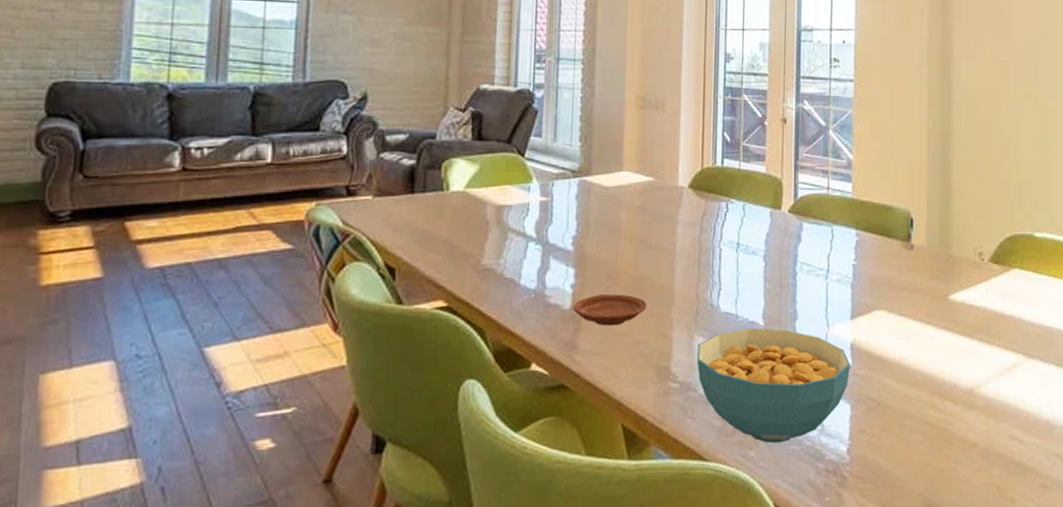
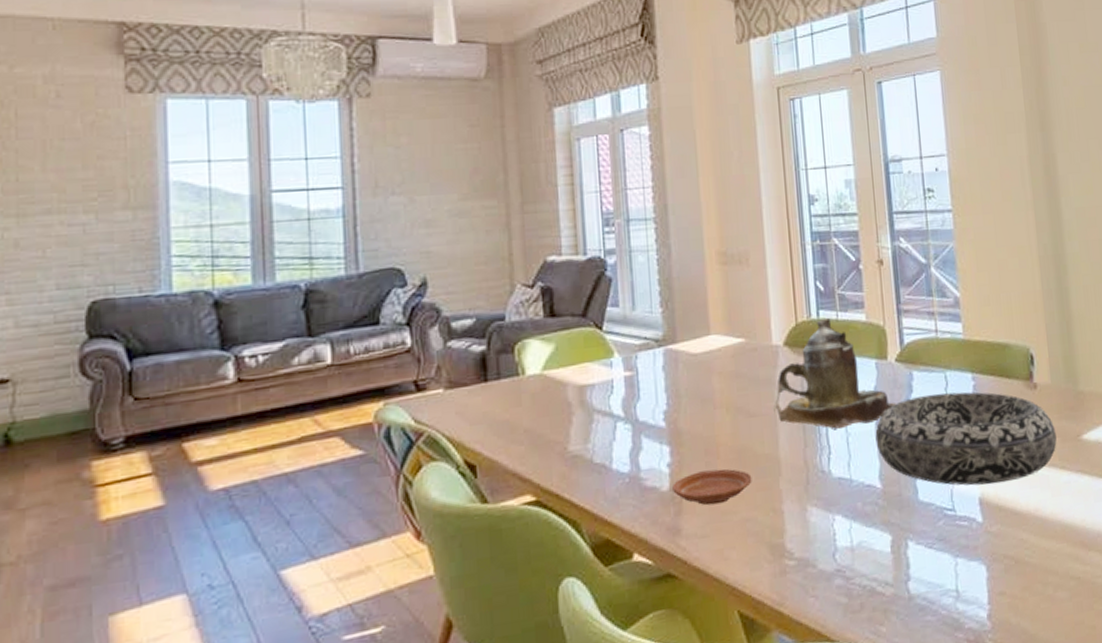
teapot: none [672,167,785,269] -> present [772,318,897,431]
cereal bowl: present [697,328,850,444] -> none [812,489,982,617]
decorative bowl: none [763,245,926,332] -> present [875,392,1057,486]

